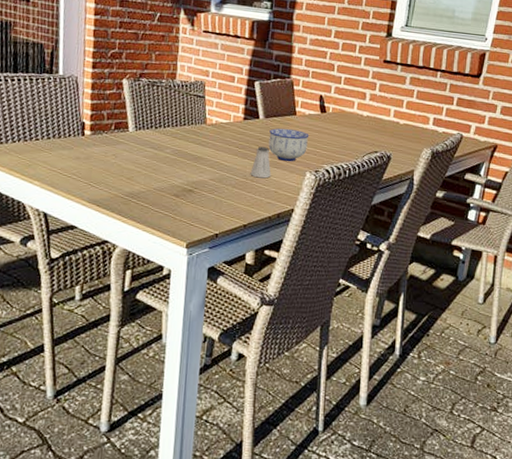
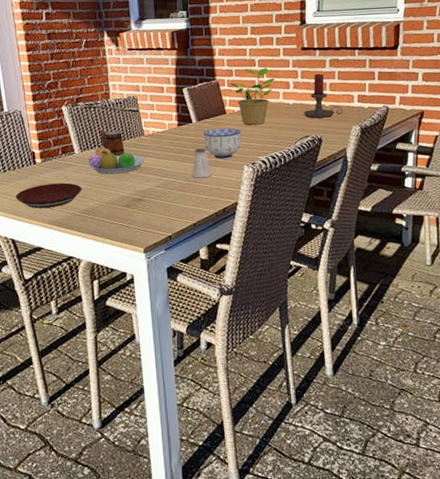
plate: none [55,158,131,185] -> present [15,182,82,209]
fruit bowl: none [141,129,203,161] -> present [88,147,145,174]
mug: none [159,111,183,142] -> present [100,130,125,157]
potted plant: none [304,71,352,132] -> present [230,68,275,125]
candle holder: none [376,89,416,136] -> present [304,73,343,119]

